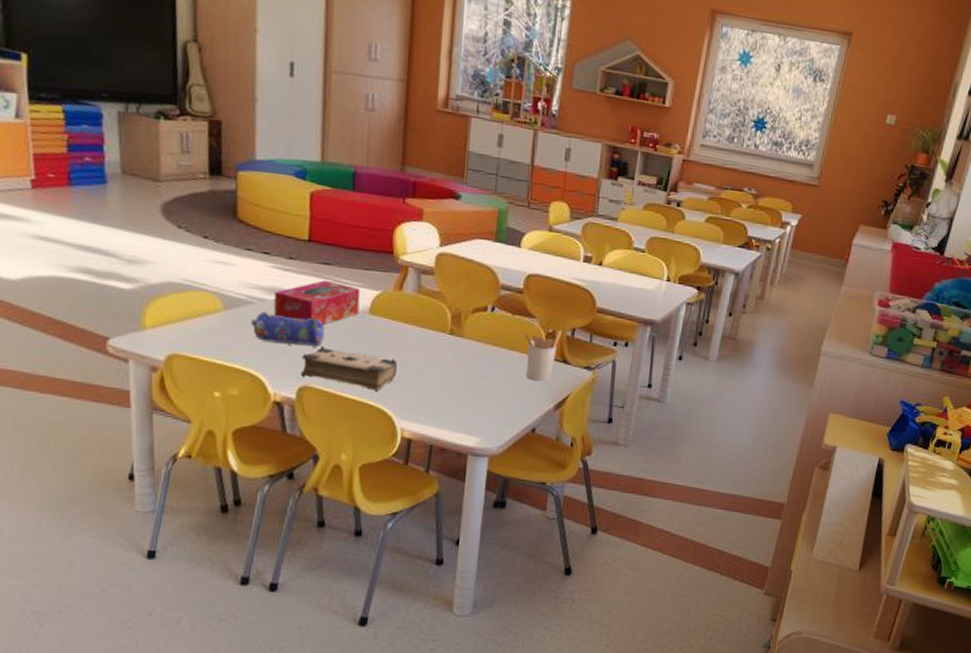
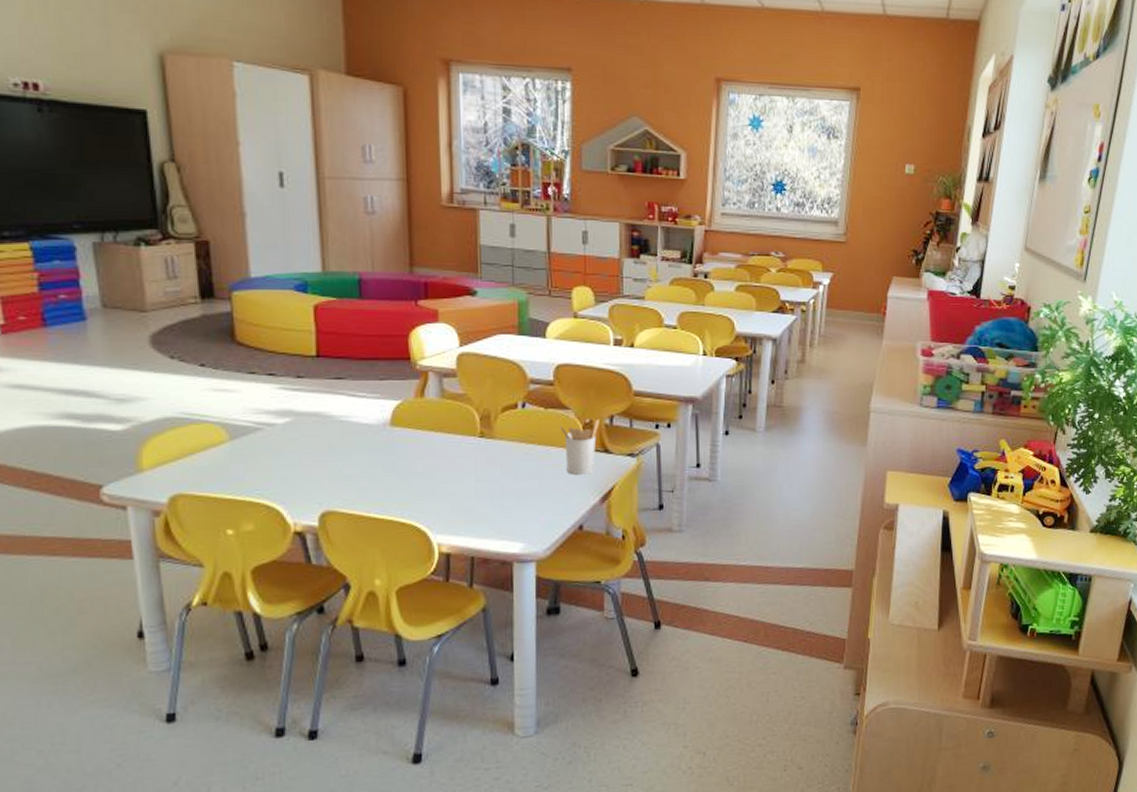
pencil case: present [251,311,324,346] -> none [261,436,343,468]
tissue box: present [274,279,361,326] -> none [285,395,379,444]
book: present [300,346,398,392] -> none [321,466,428,508]

